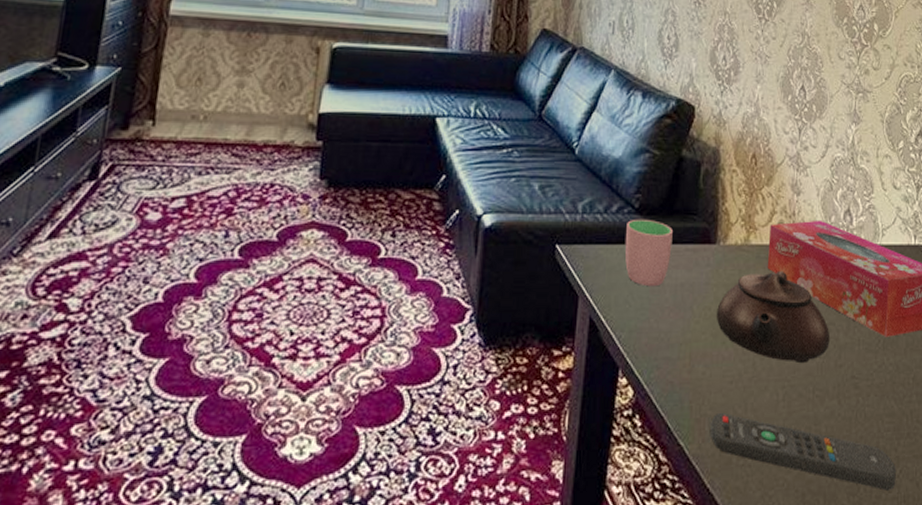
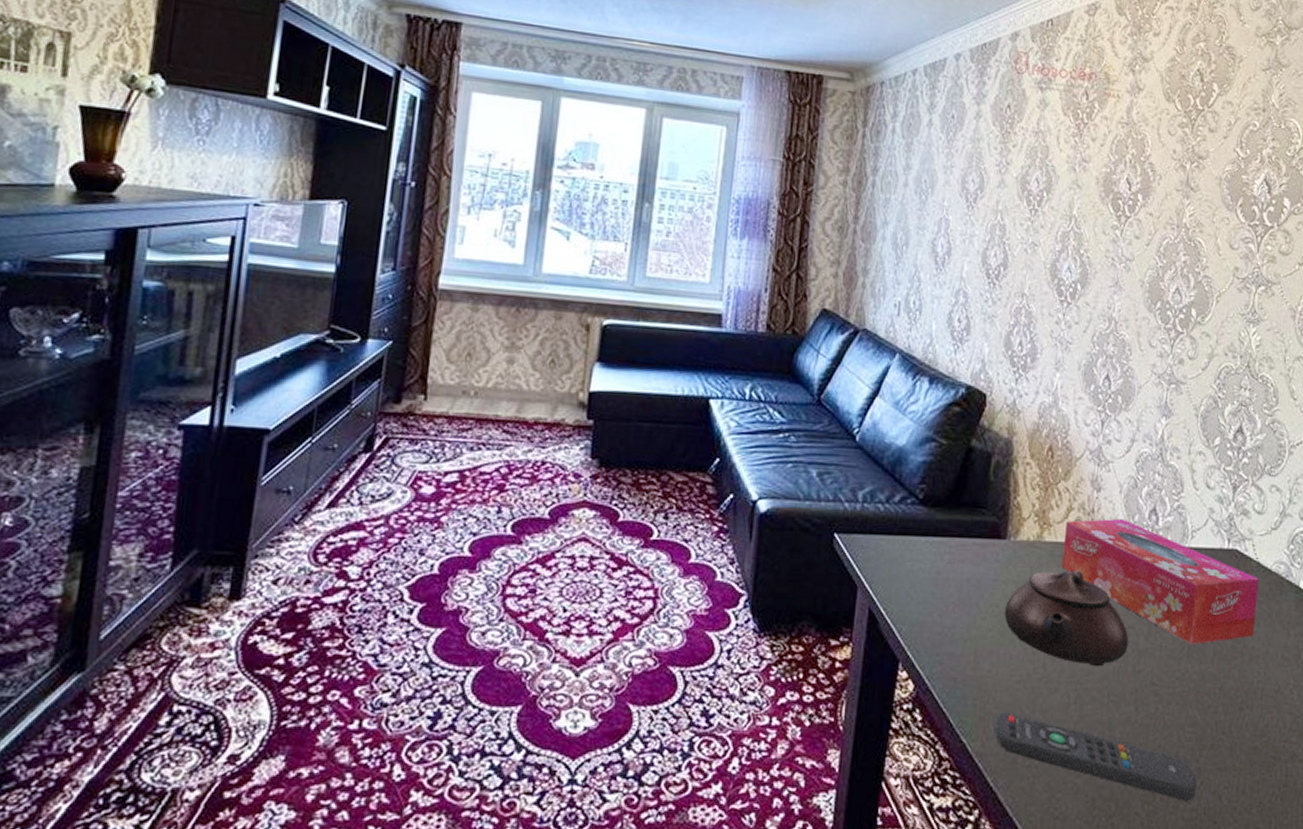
cup: present [625,219,673,287] -> none [907,510,959,581]

